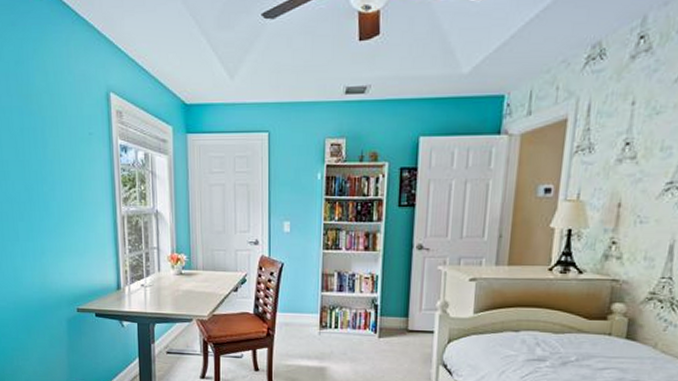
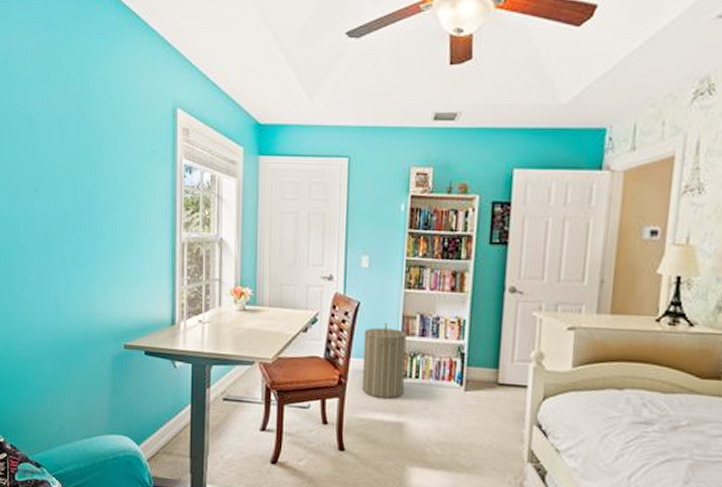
laundry hamper: none [288,280,326,347] -> present [362,322,406,399]

